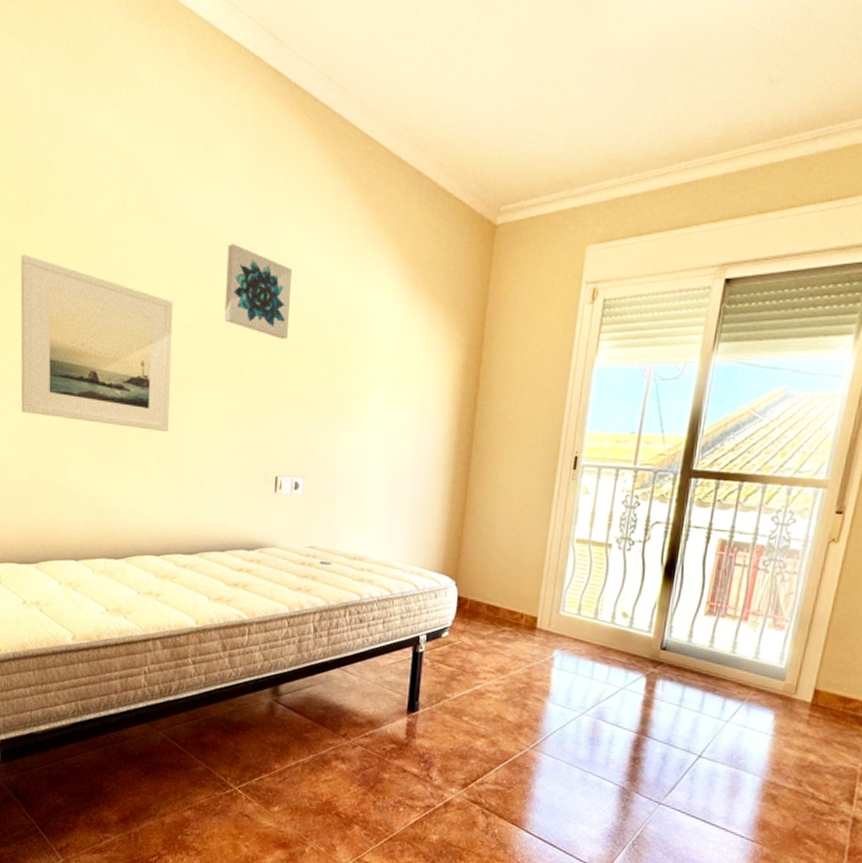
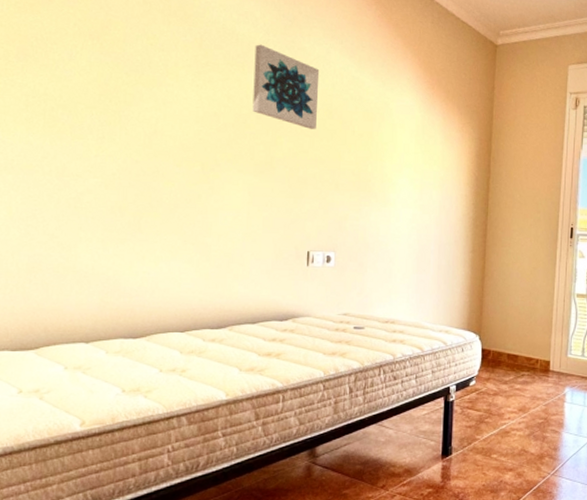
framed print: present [20,254,173,432] -> none [21,40,199,213]

